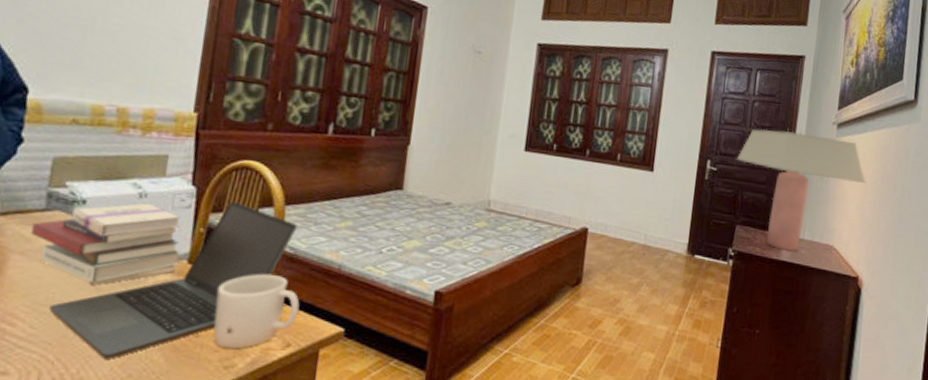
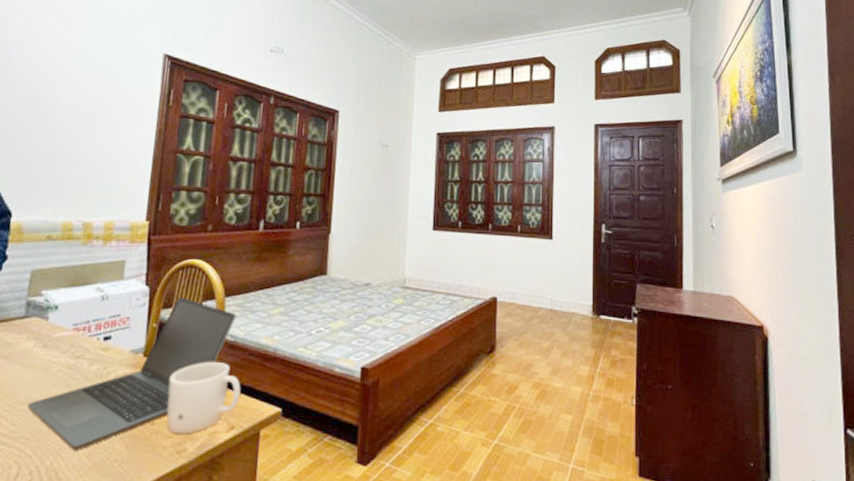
books: present [31,203,181,285] -> none [13,304,137,382]
table lamp: present [736,129,865,252] -> none [629,189,757,306]

